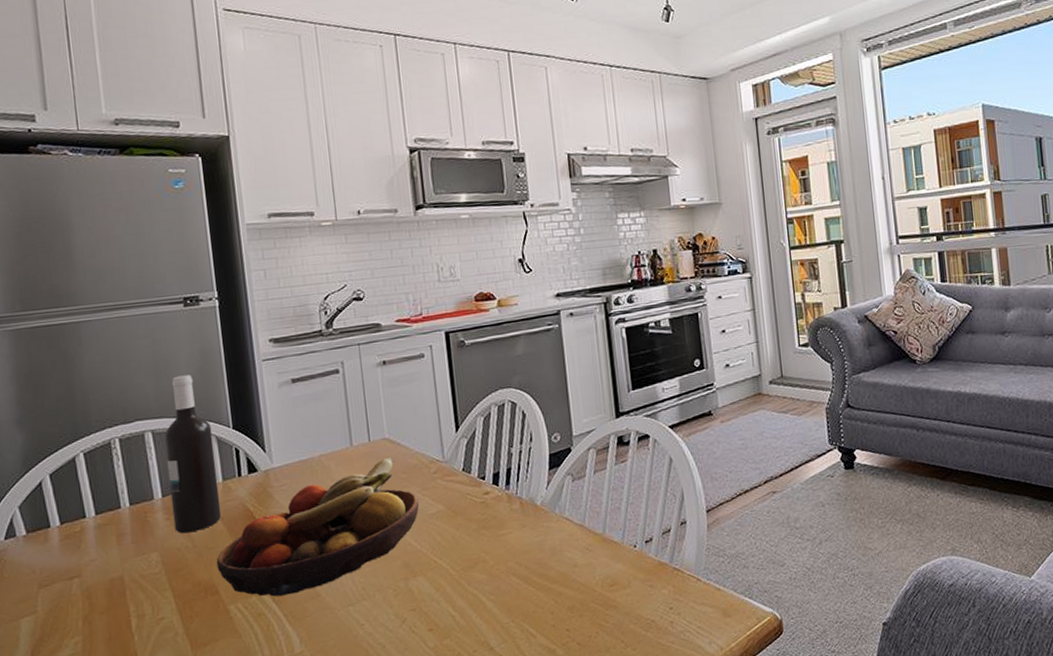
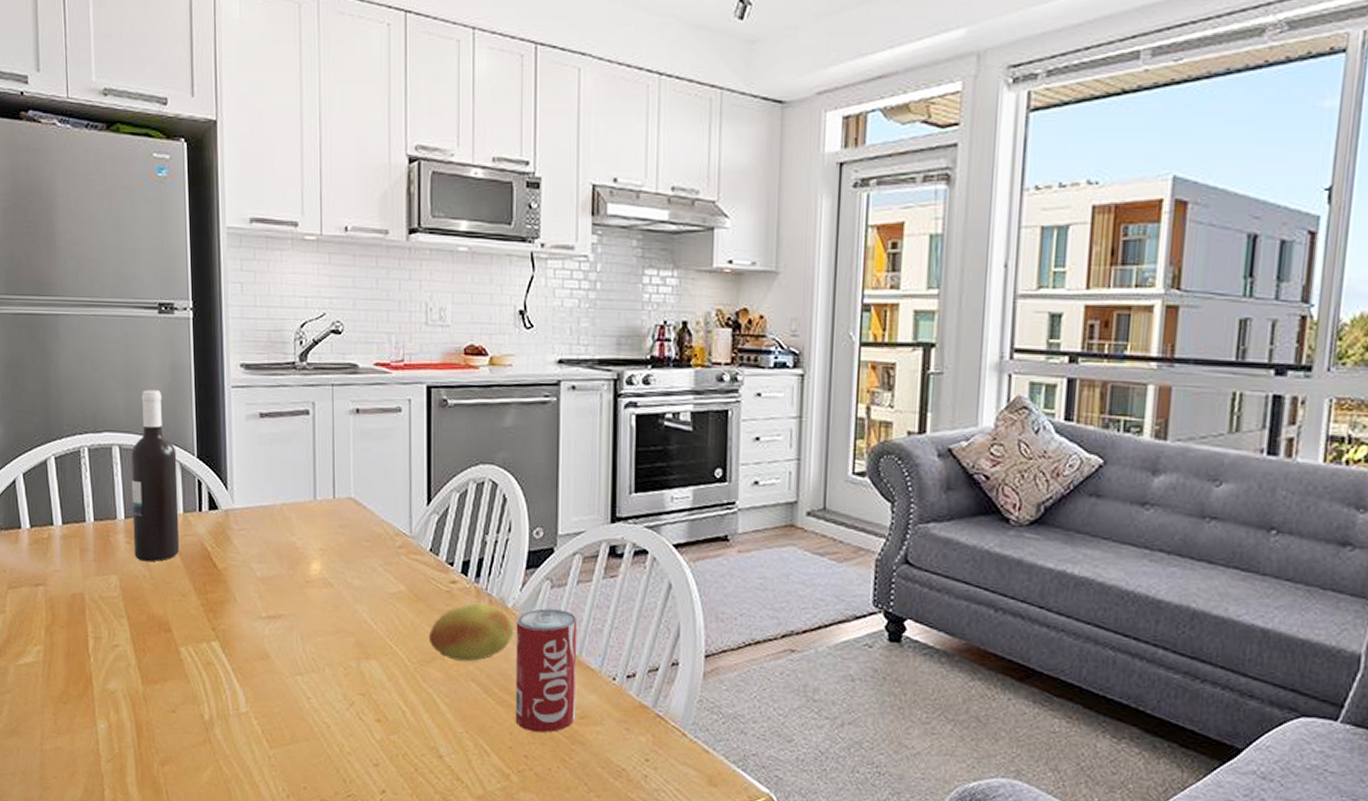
fruit bowl: present [216,456,420,597] -> none [171,519,380,650]
fruit: none [469,505,545,561] -> present [428,603,514,662]
beverage can: none [545,498,607,607] -> present [515,608,578,733]

